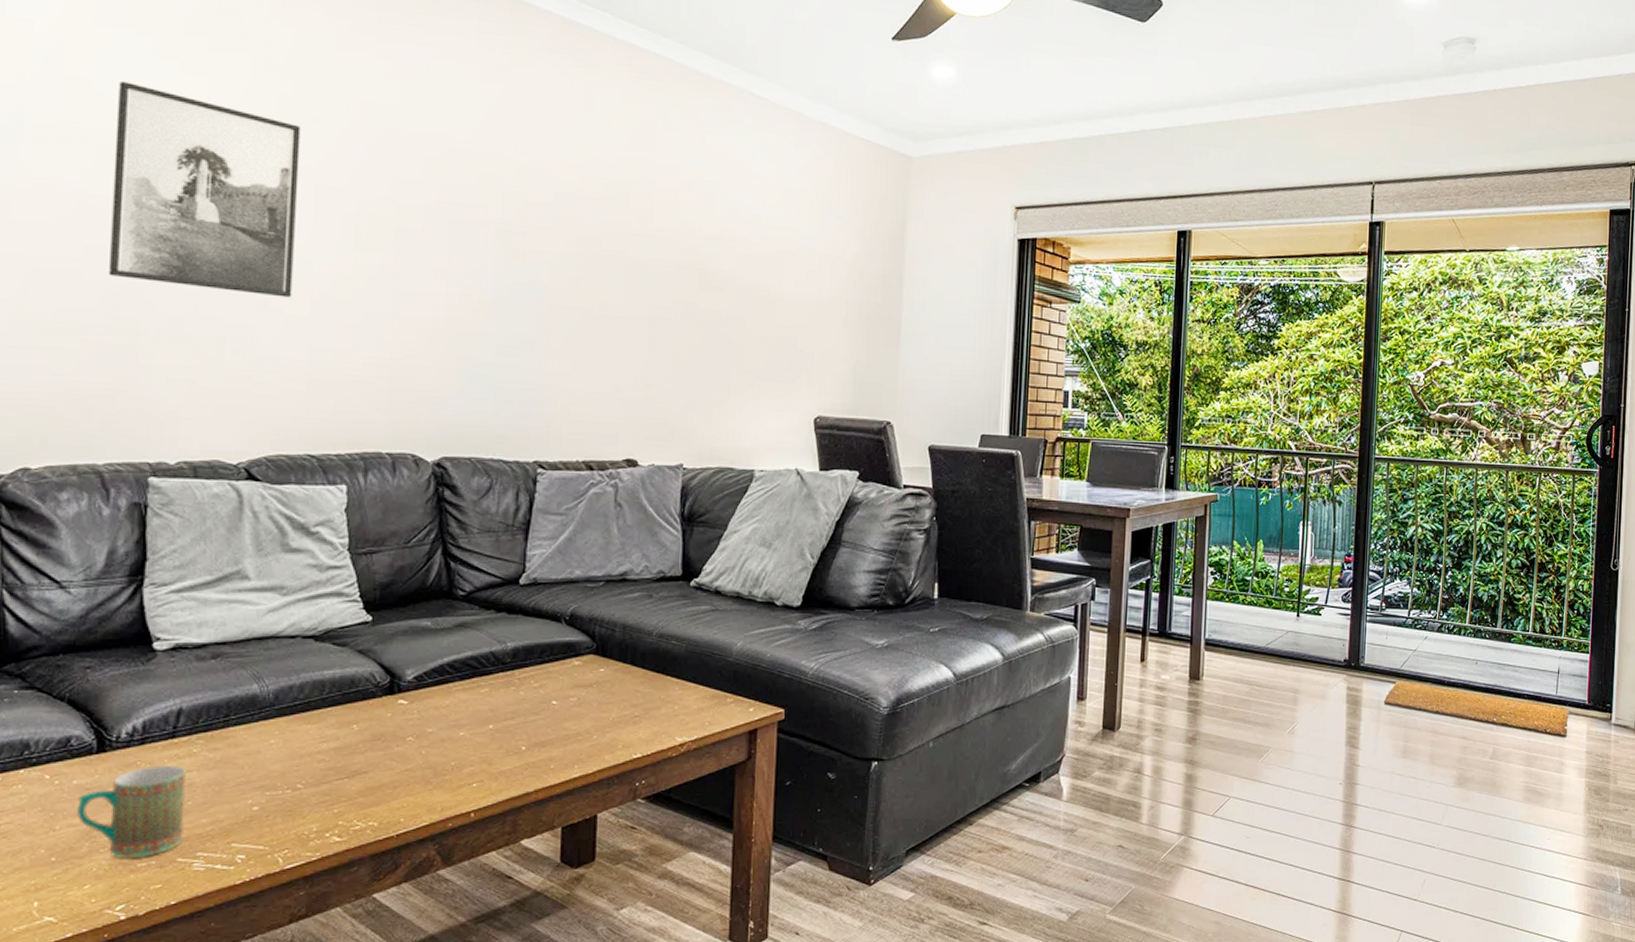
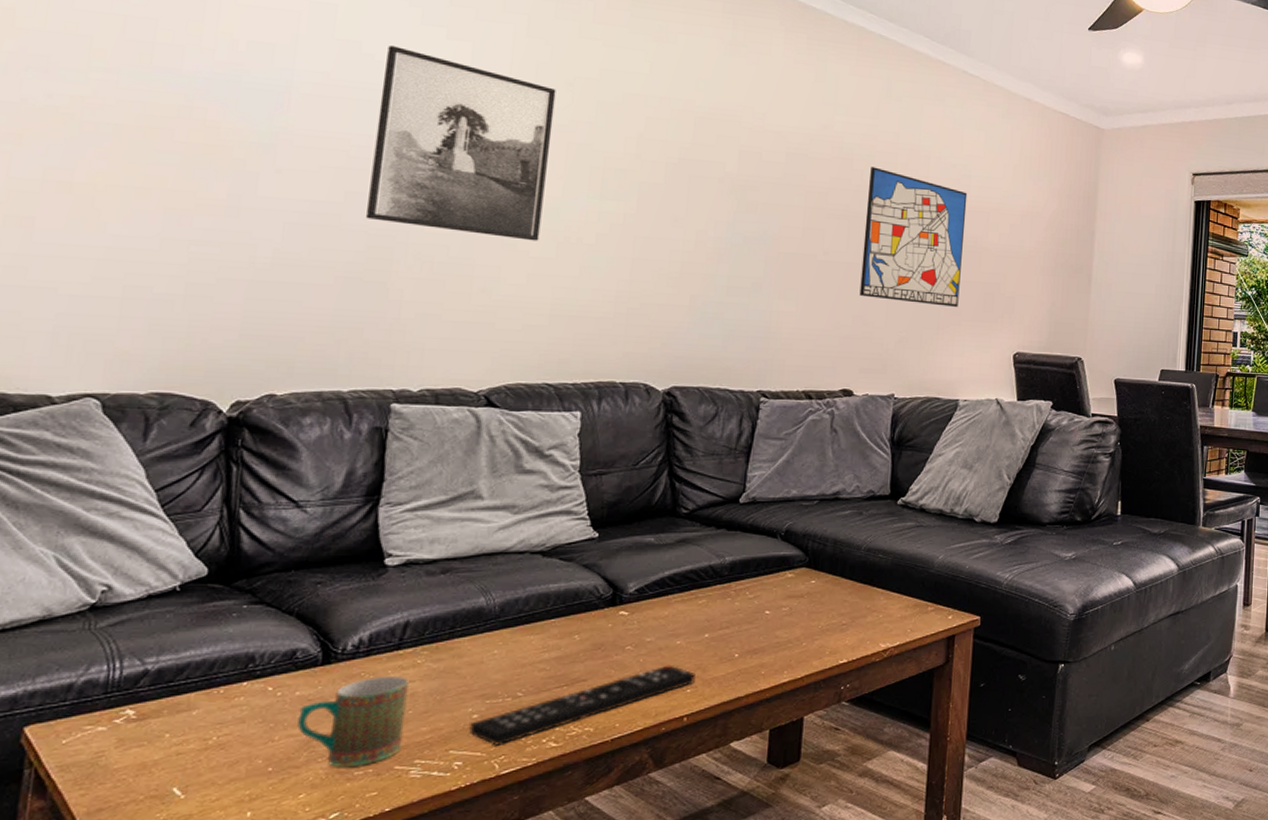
remote control: none [250,757,481,839] -> present [469,665,696,746]
wall art: none [641,206,758,365] -> present [859,167,968,307]

